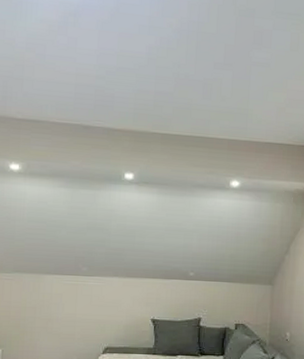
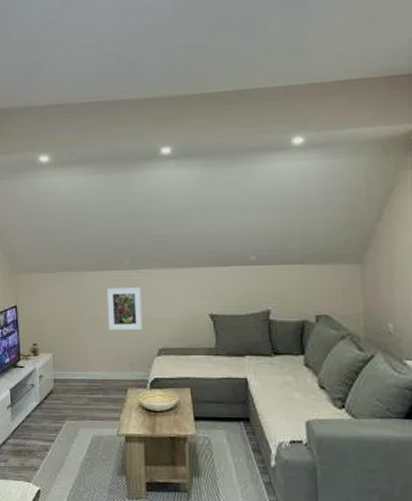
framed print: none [59,291,94,331] -> present [106,288,143,331]

